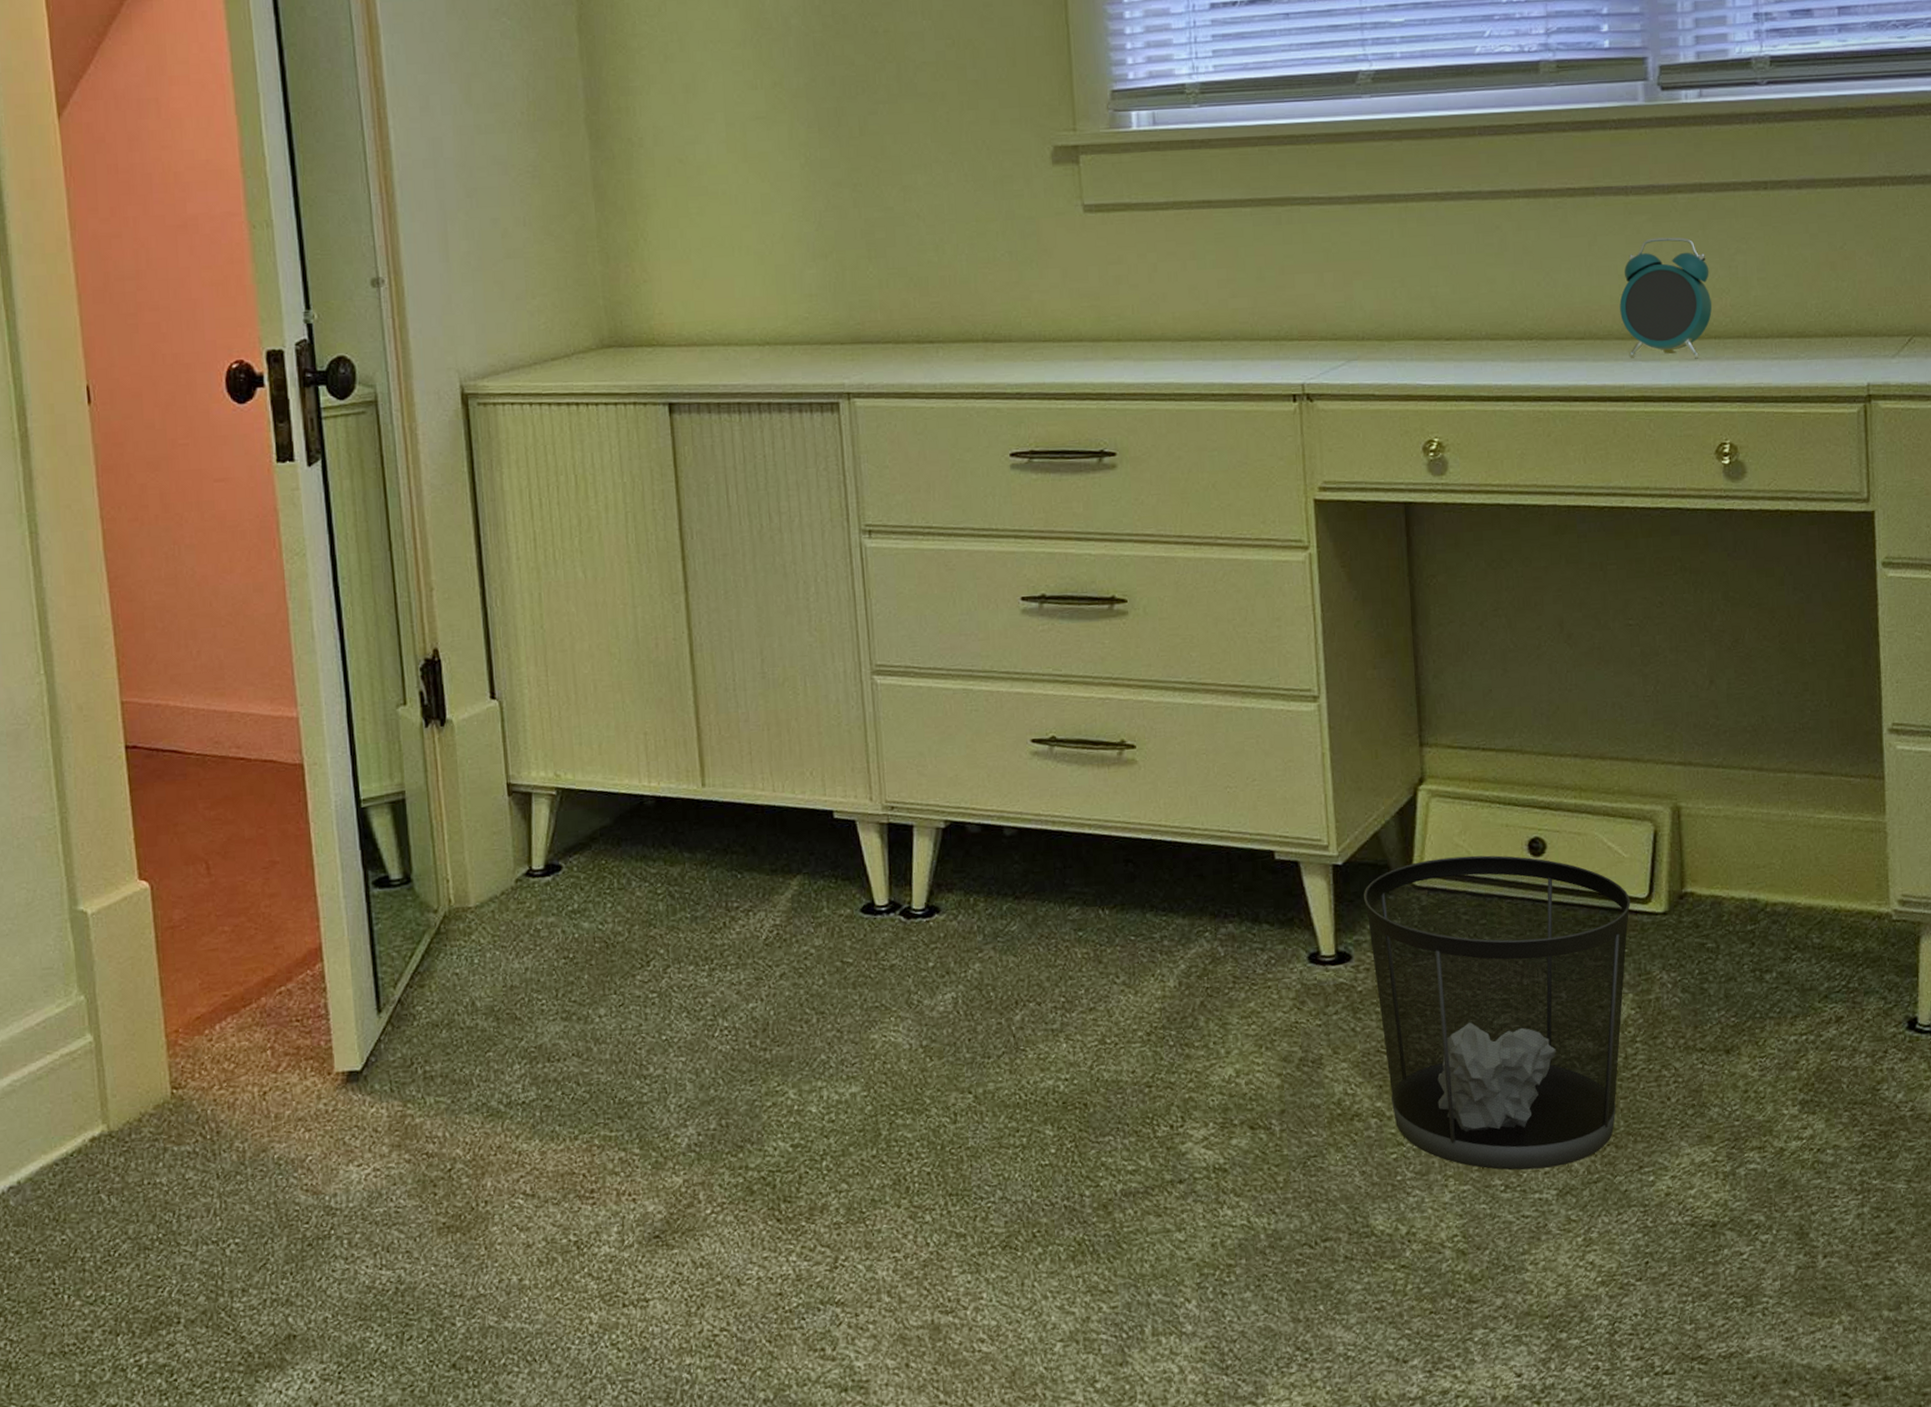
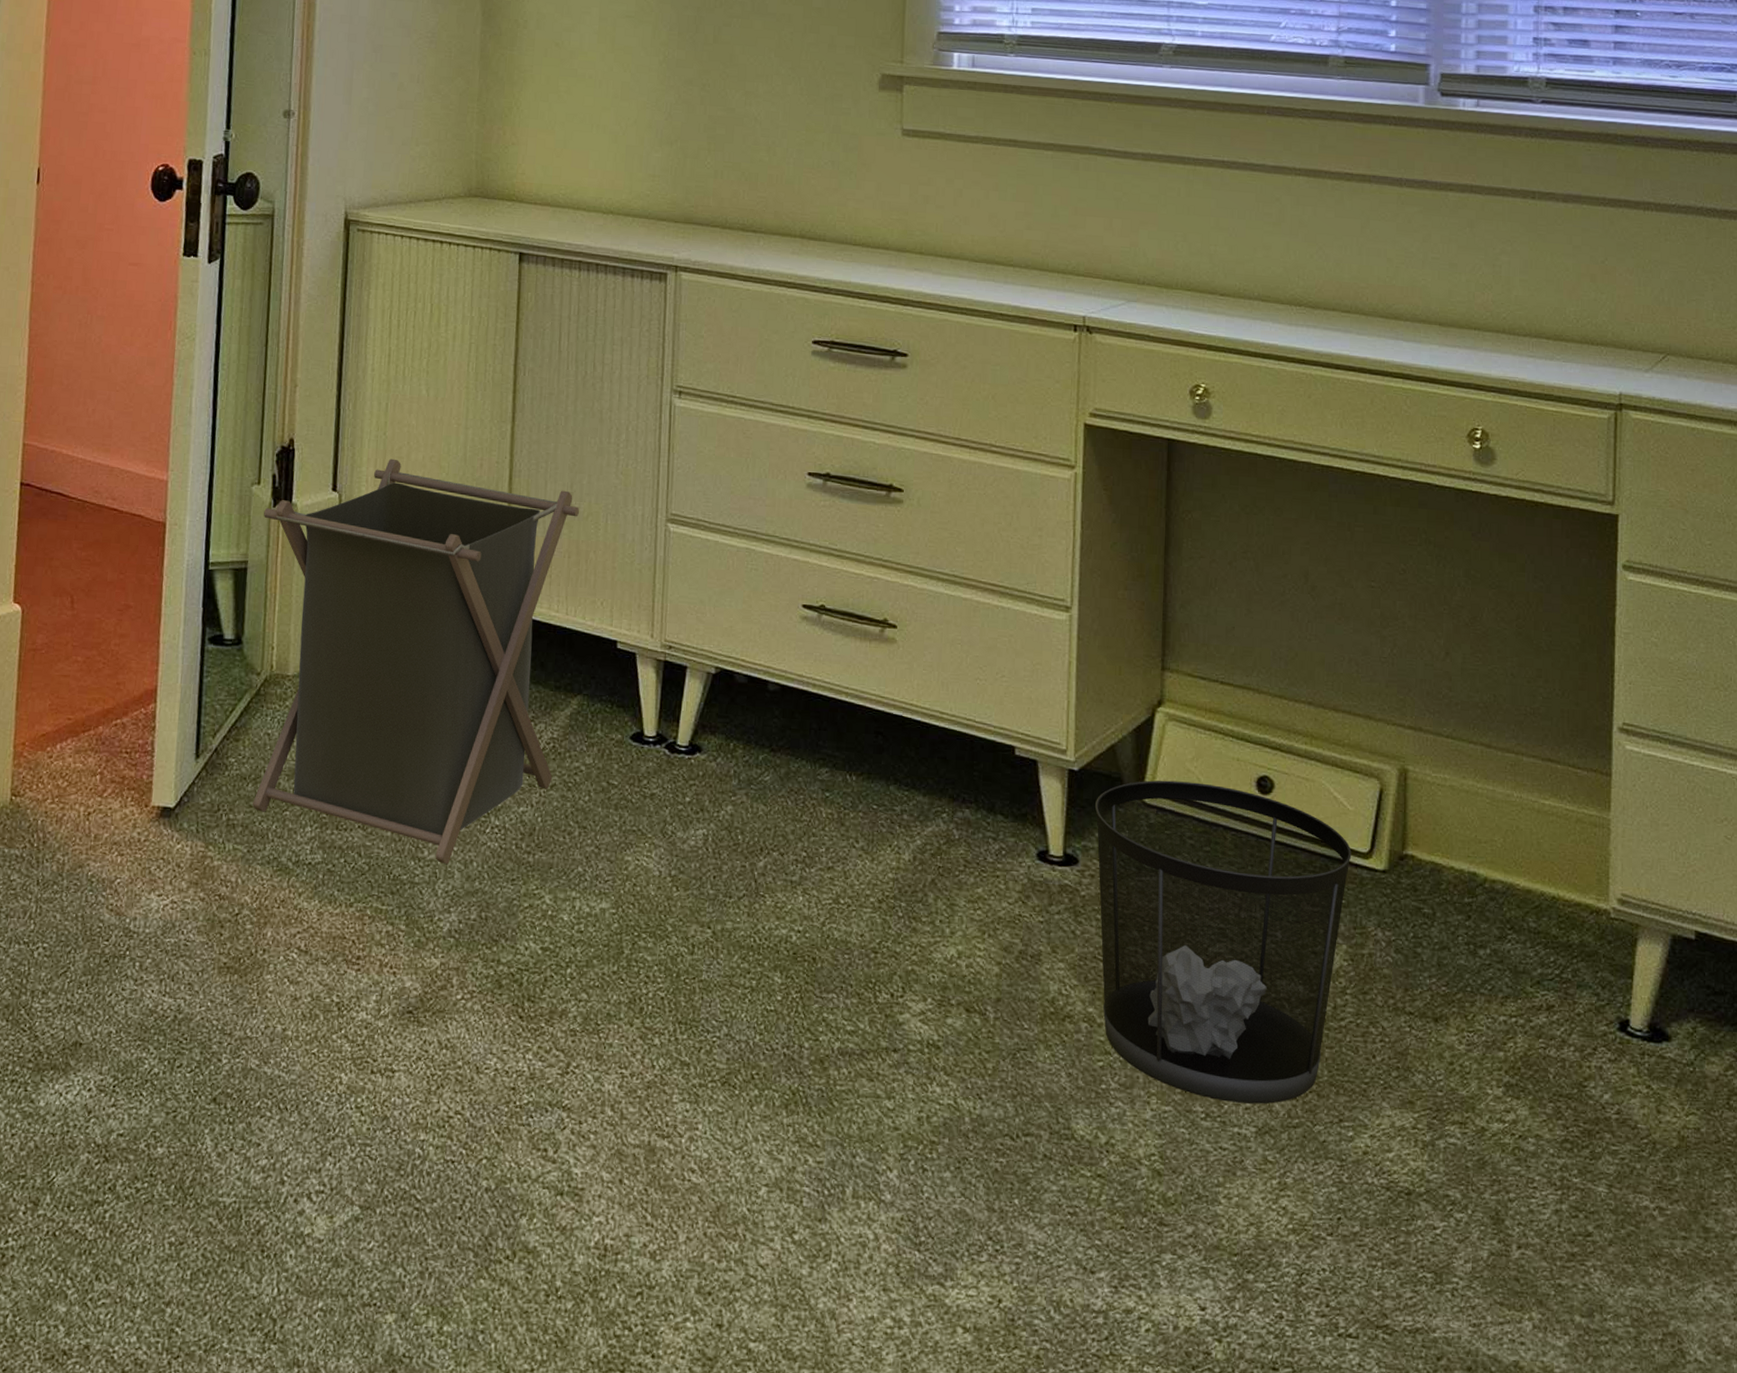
laundry basket: none [415,653,780,1078] -> present [253,458,579,865]
alarm clock: present [1619,237,1712,358] -> none [1386,229,1474,345]

